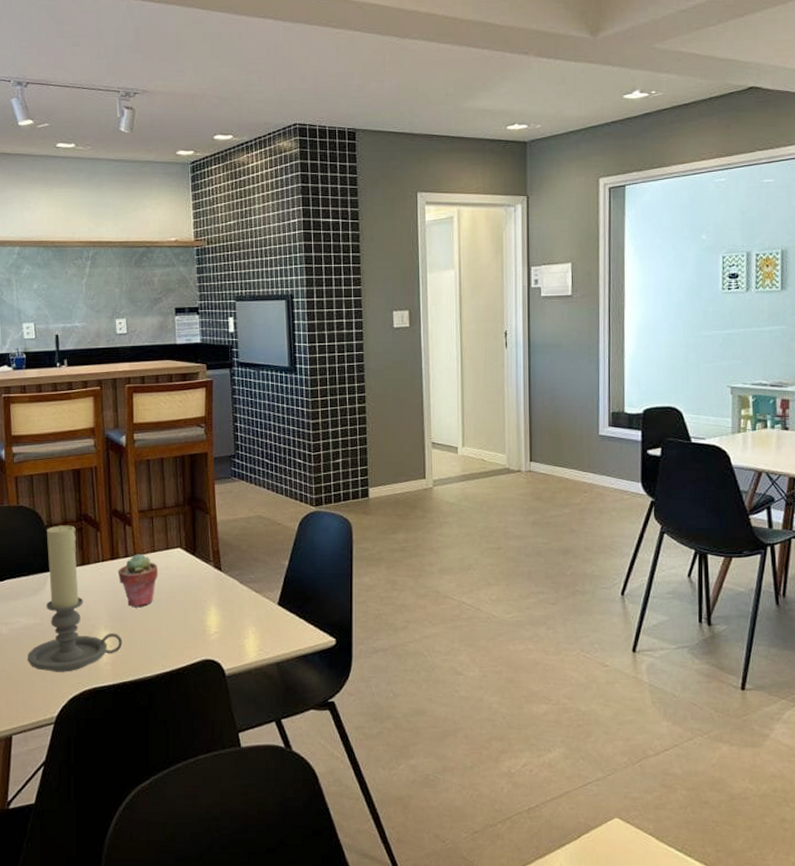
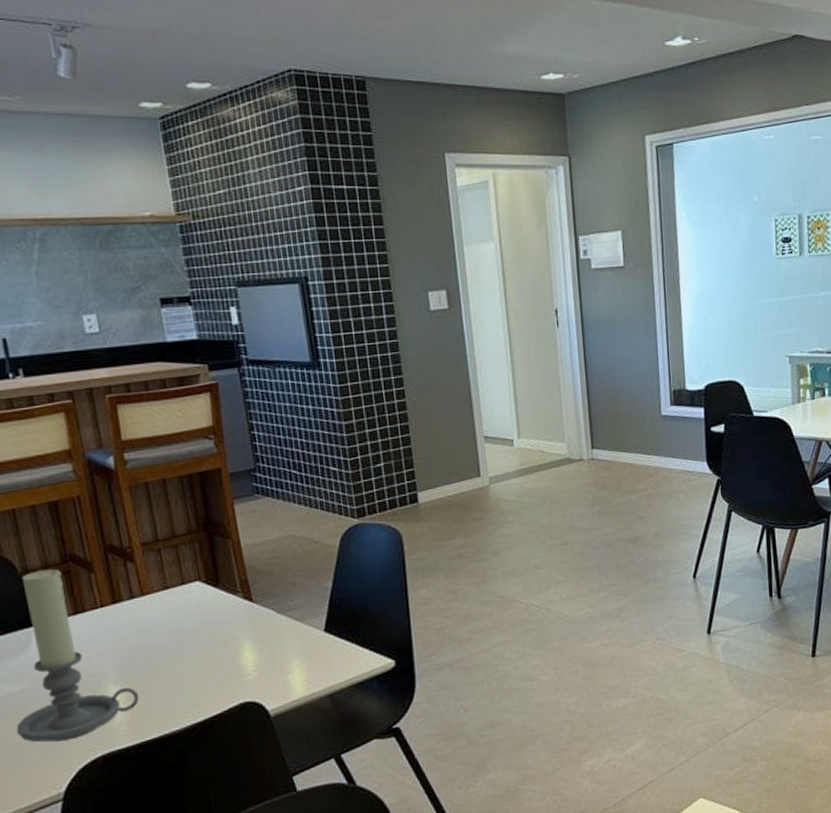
potted succulent: present [117,554,159,608] -> none [122,593,176,656]

